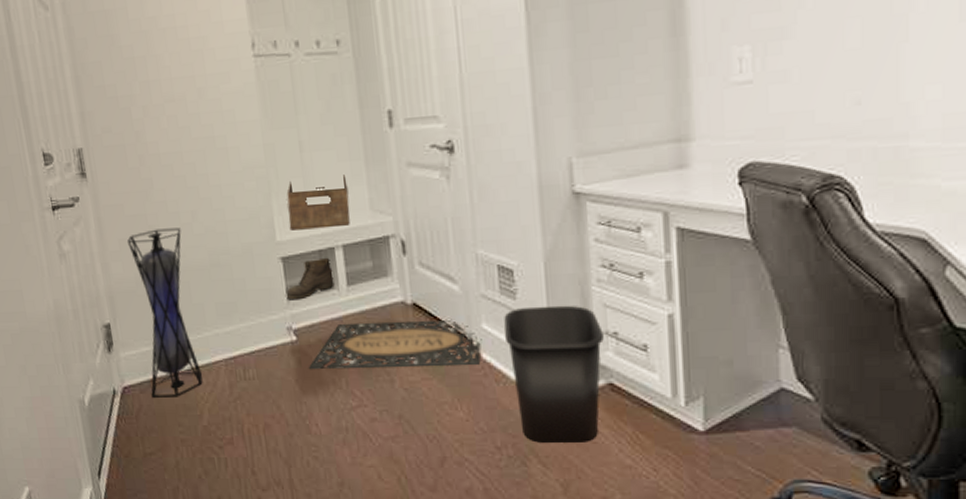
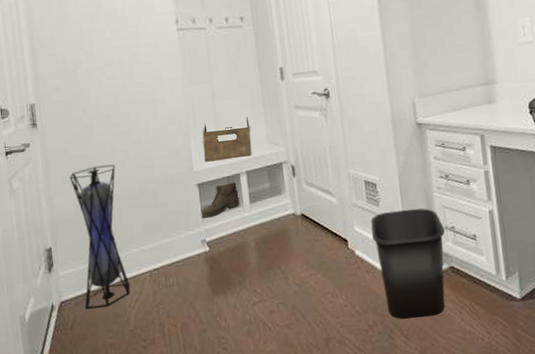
doormat: present [309,320,482,369] -> none [219,226,355,274]

